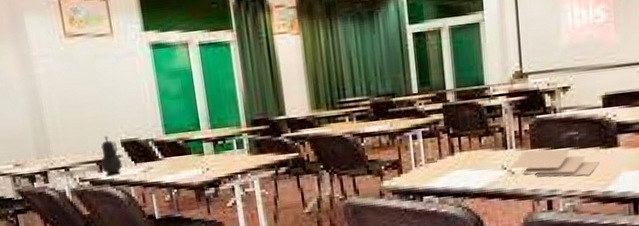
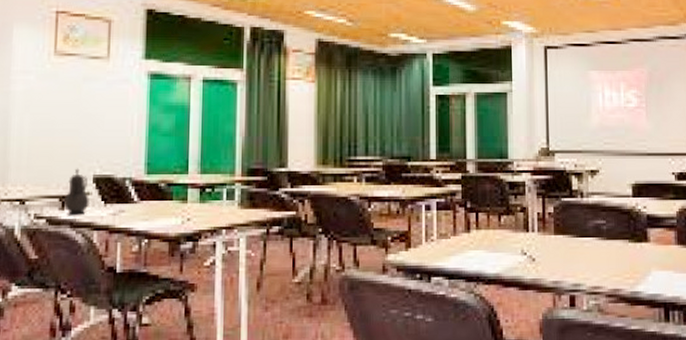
papers: present [508,149,599,177] -> none [528,235,628,271]

